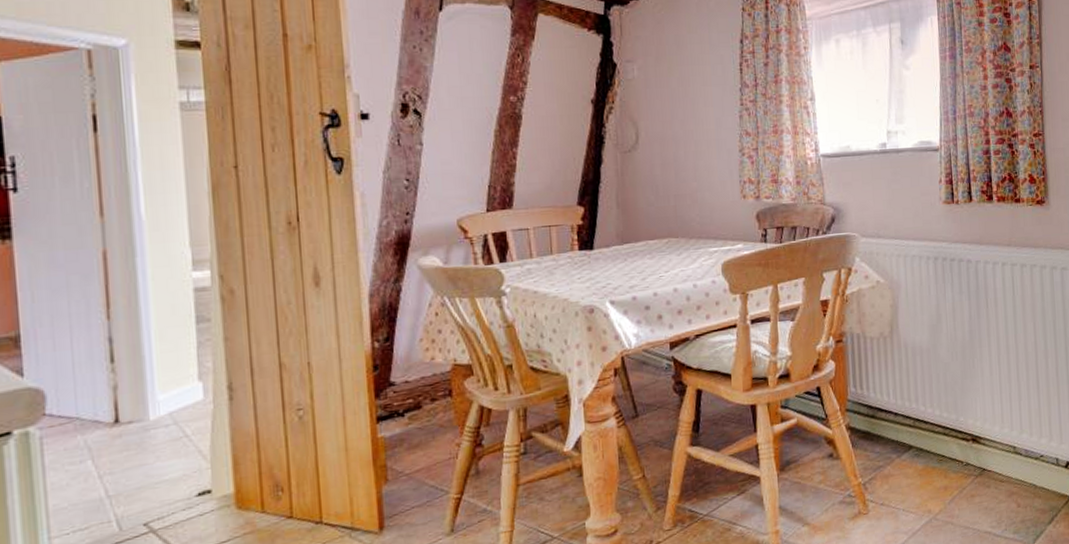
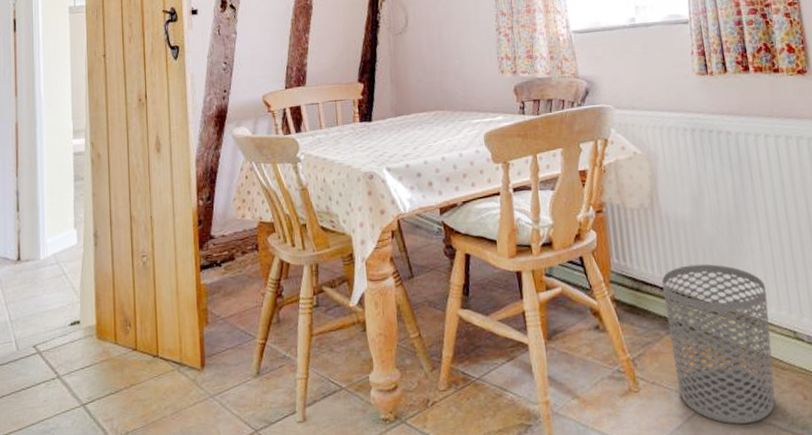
waste bin: none [896,388,993,536] -> present [662,263,775,424]

